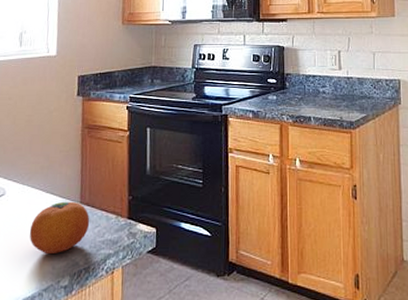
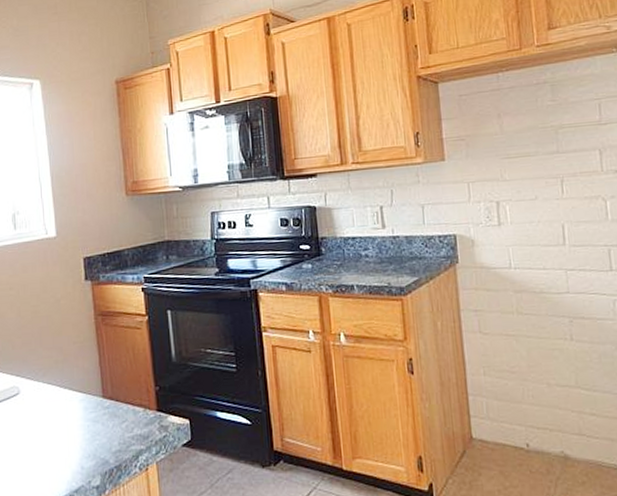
fruit: present [29,201,90,253] -> none [51,396,116,453]

